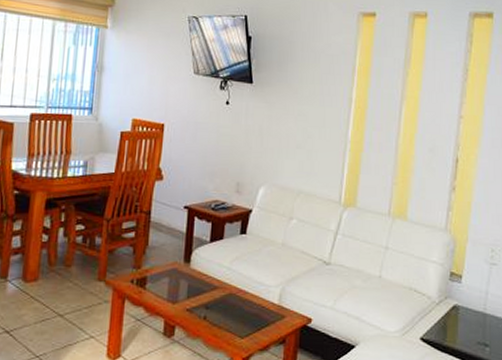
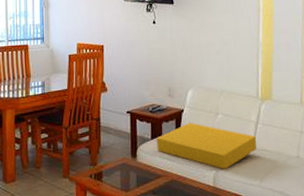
cushion: none [216,225,335,285] -> present [156,122,257,169]

